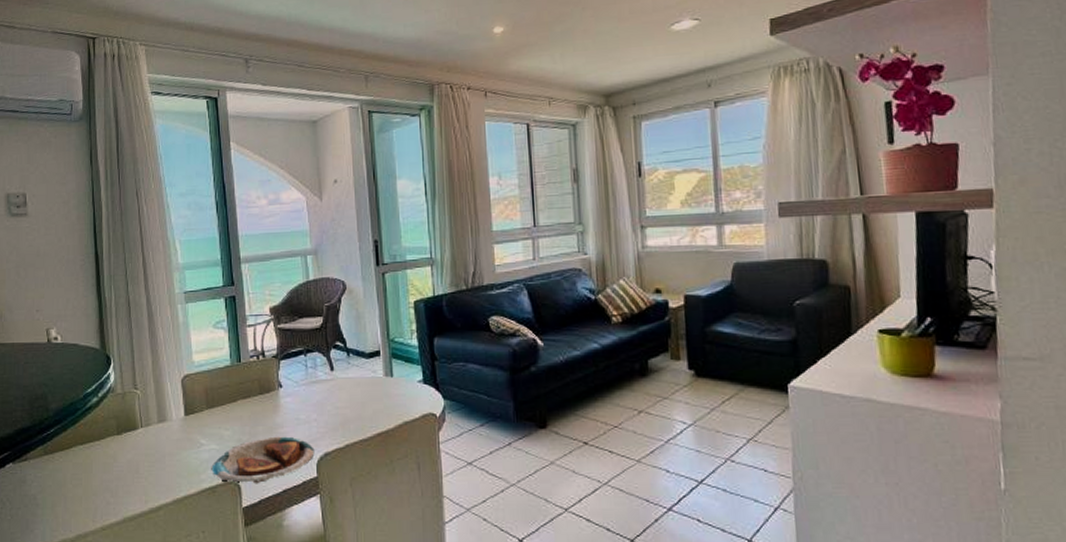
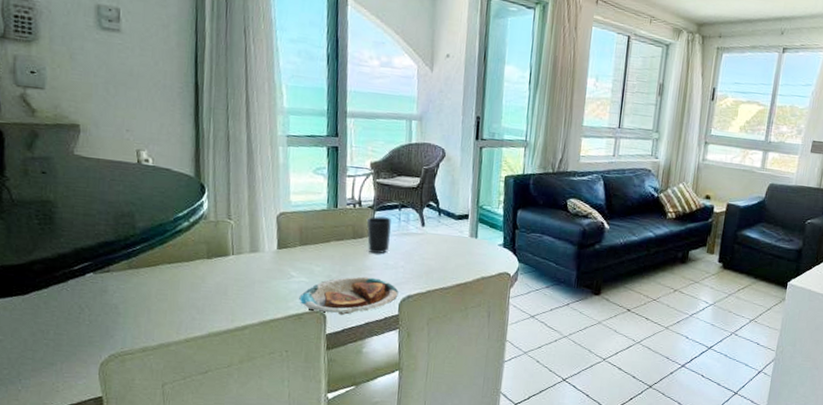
cup: none [272,366,298,409] -> present [366,216,391,254]

